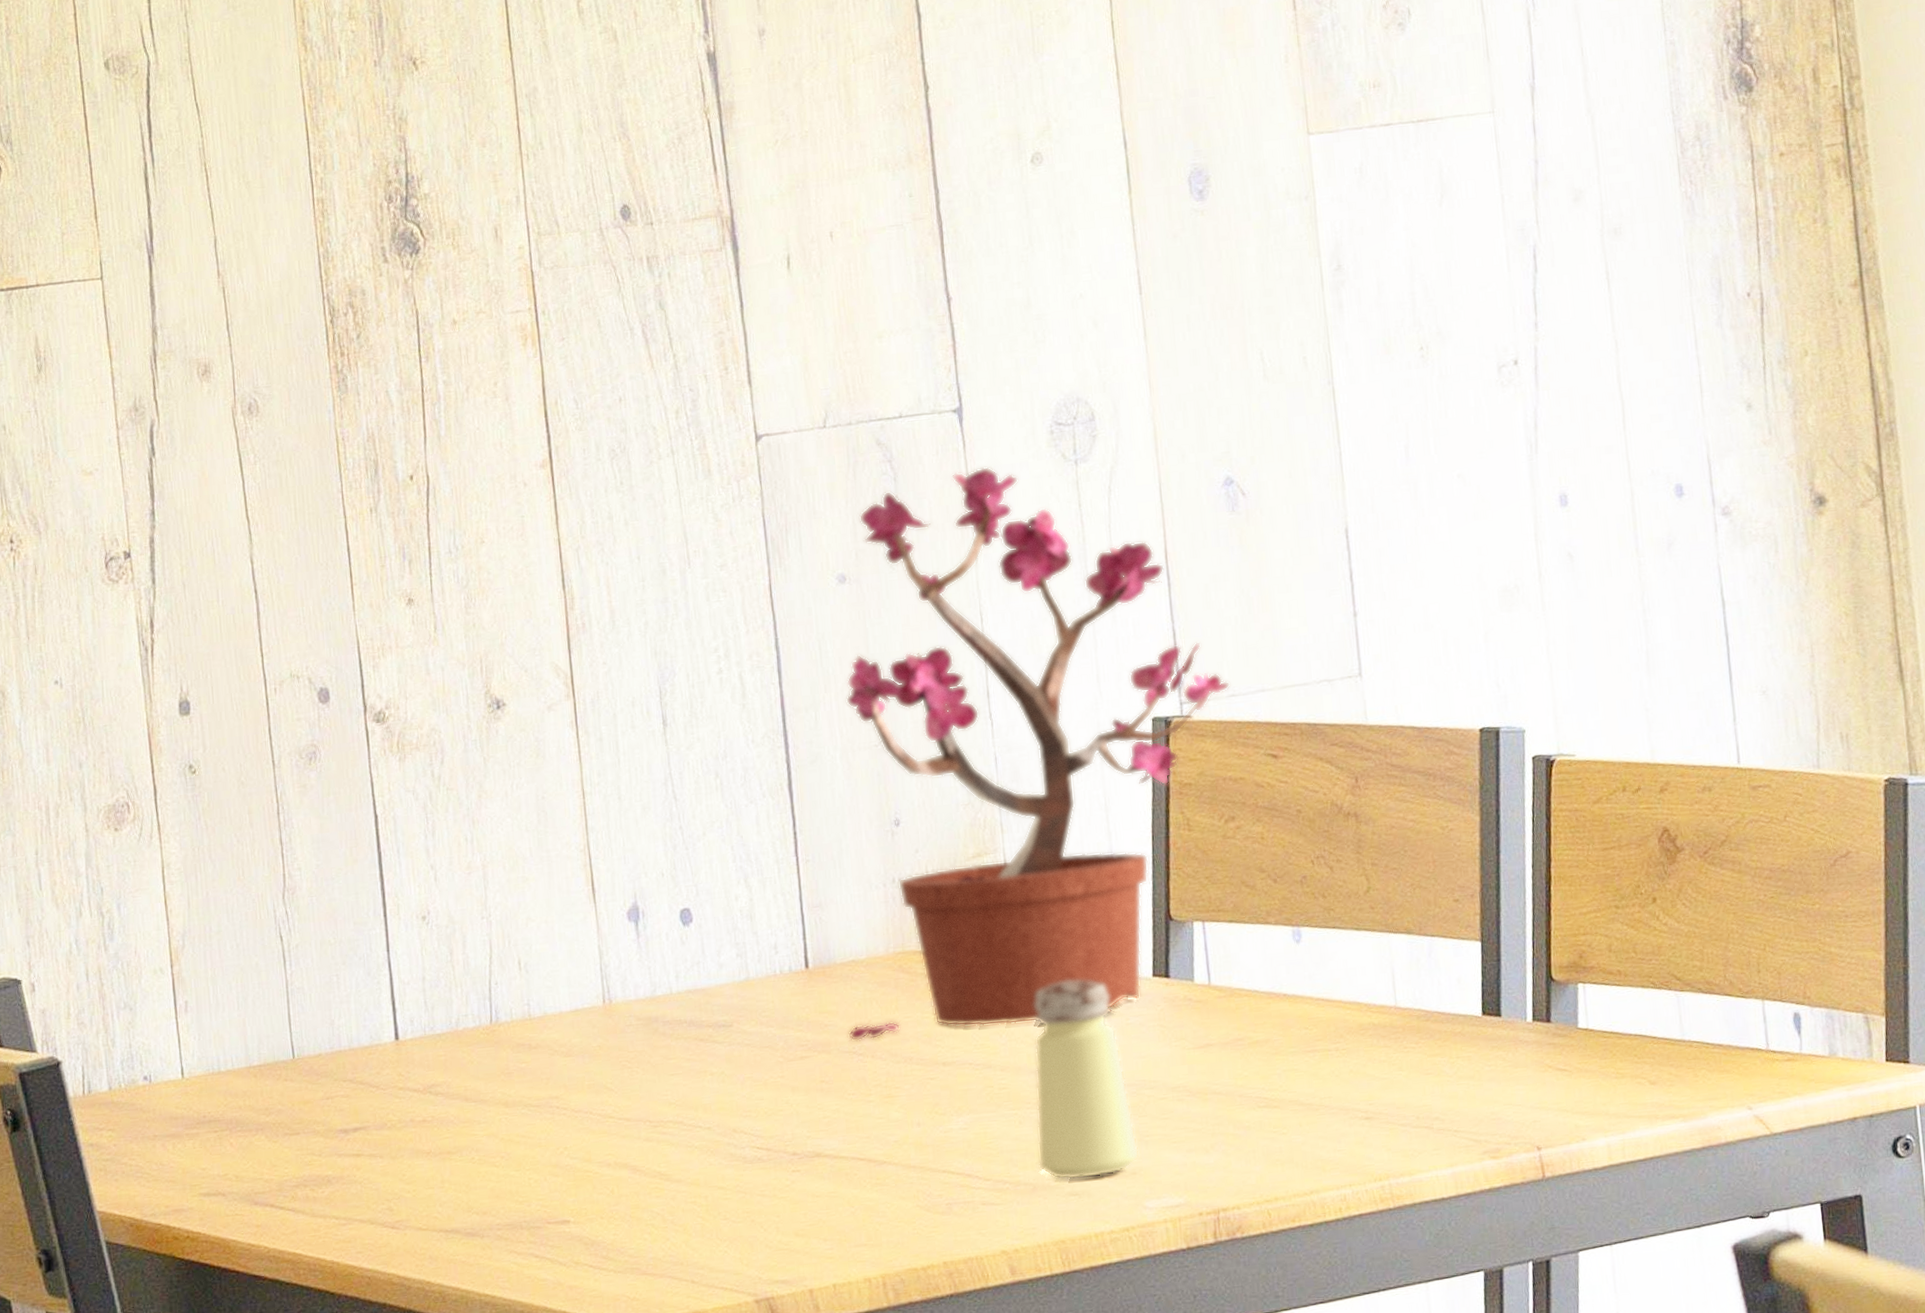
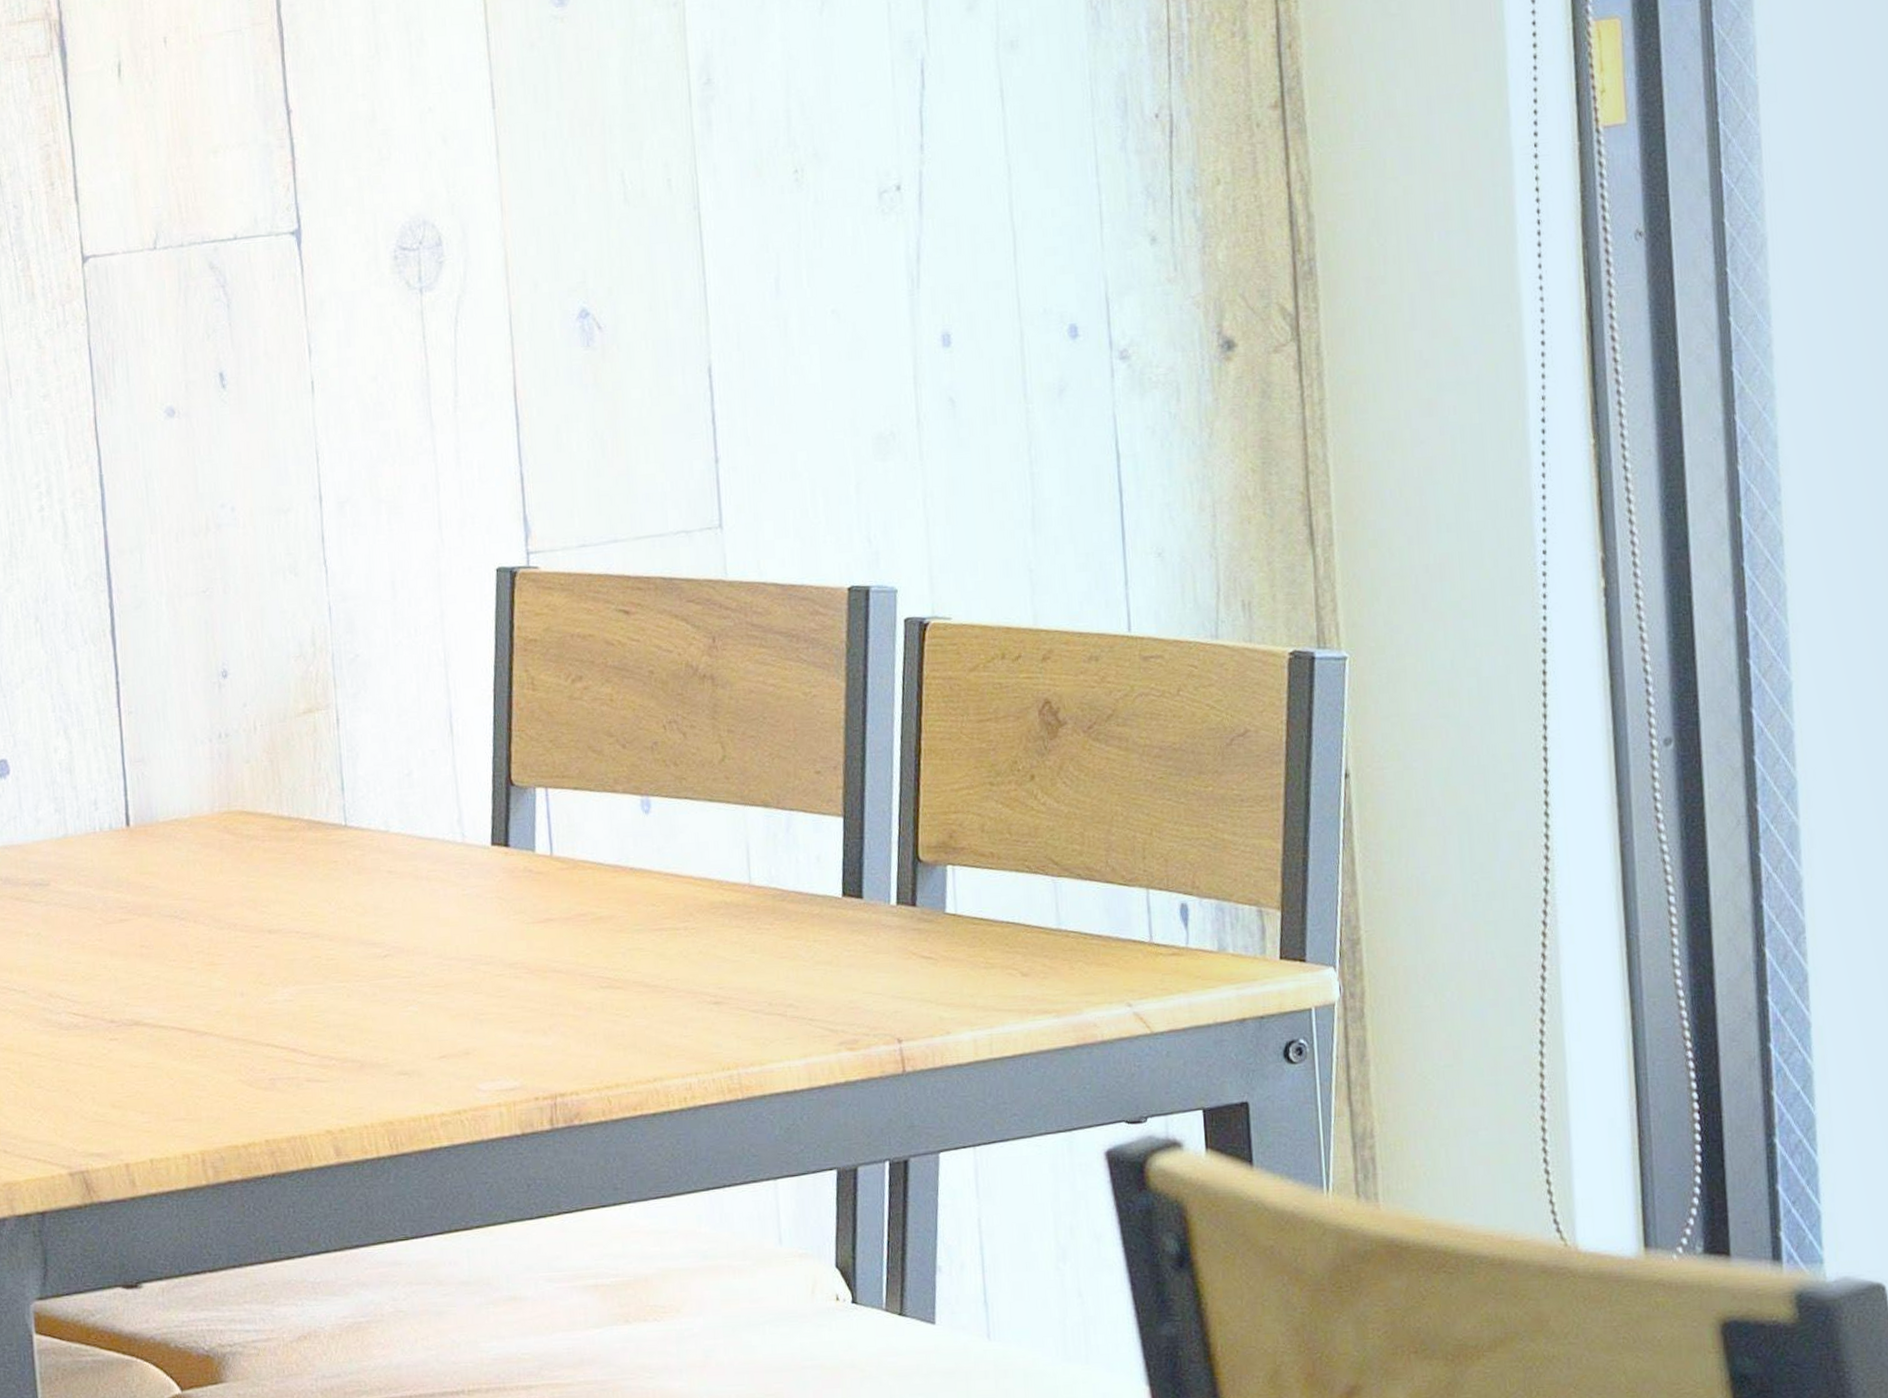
potted plant: present [845,466,1230,1042] -> none [170,293,580,905]
saltshaker: present [1032,980,1140,1180] -> none [363,846,473,1058]

